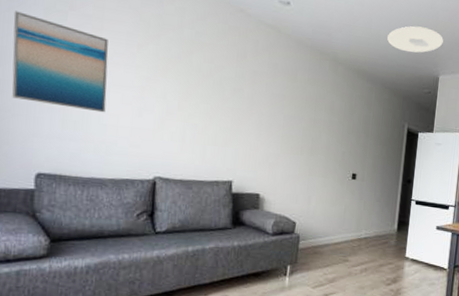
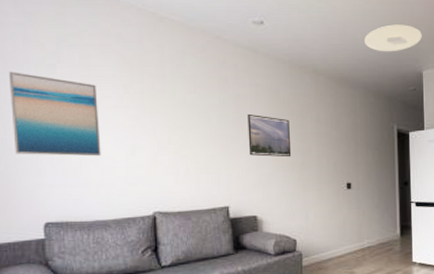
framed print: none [259,92,304,141] -> present [247,113,292,158]

